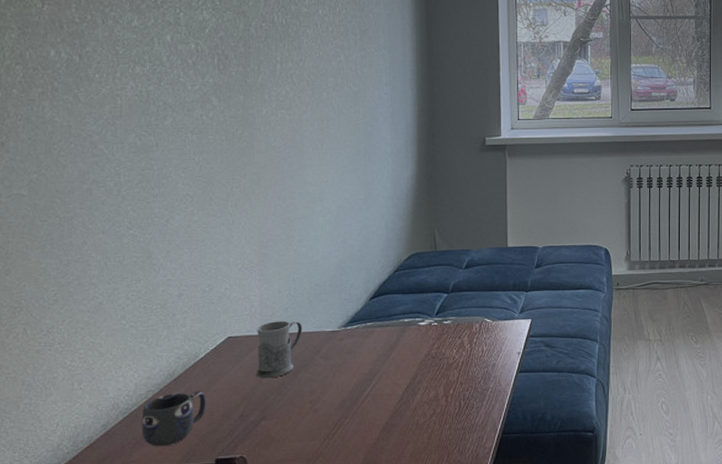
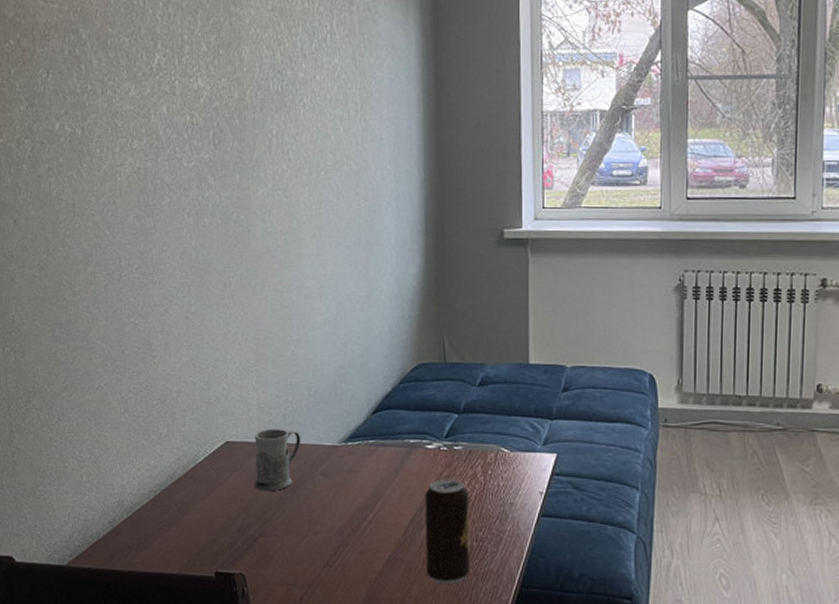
mug: present [141,391,207,447] -> none [144,497,206,552]
beverage can: none [418,349,458,441] -> present [425,478,470,585]

